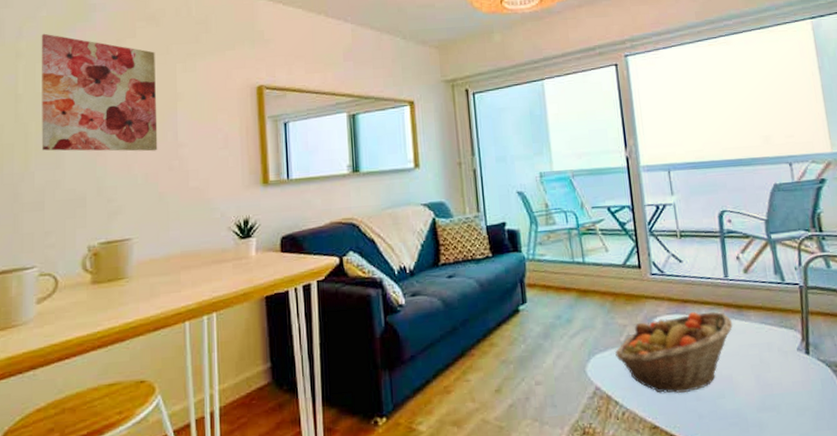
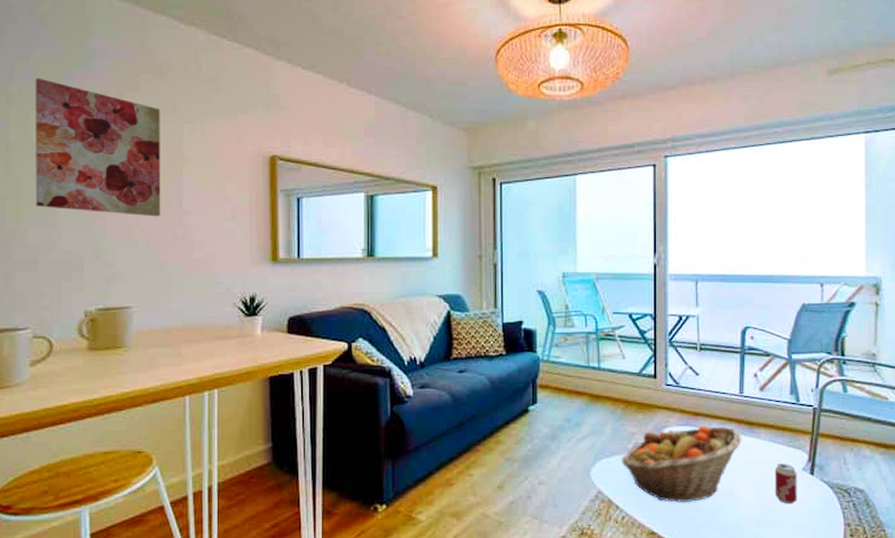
beverage can: none [769,345,797,387] -> present [775,464,797,504]

